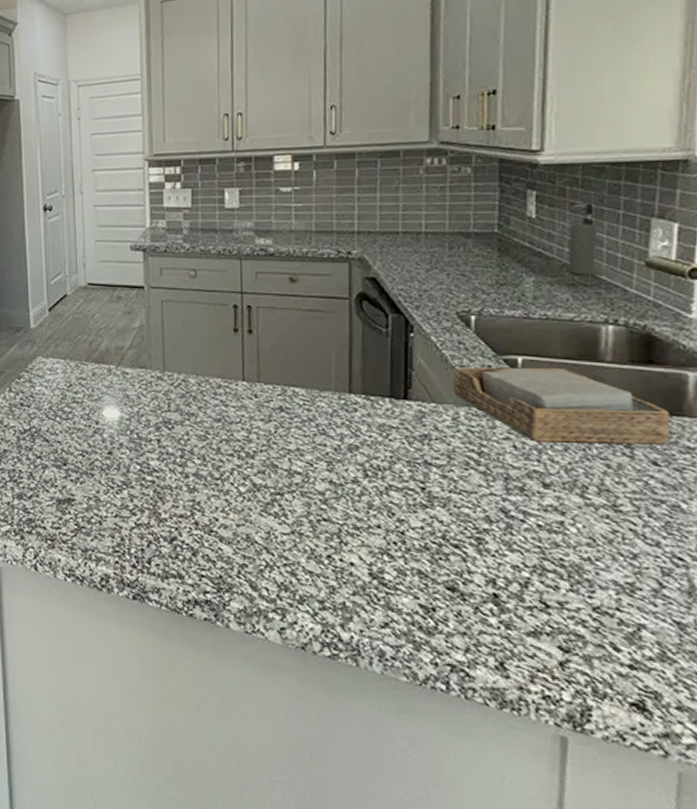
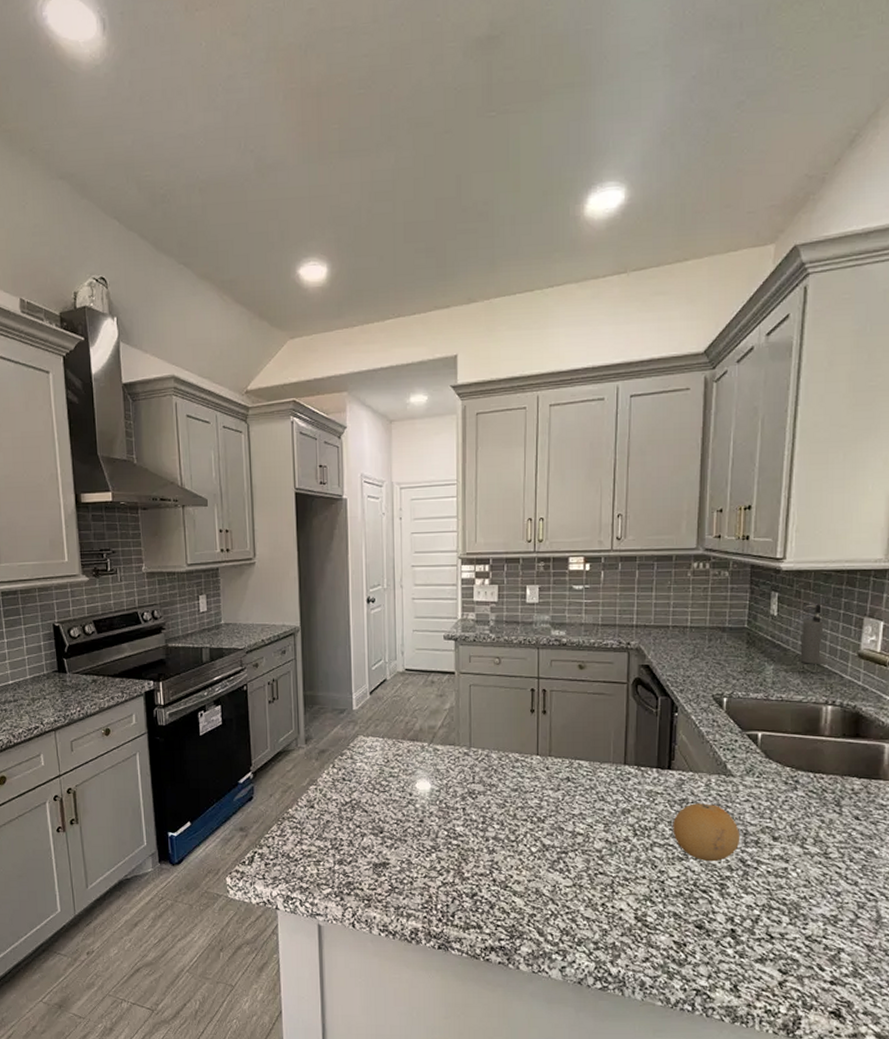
fruit: none [413,440,500,511] -> present [673,803,740,862]
napkin holder: present [452,367,671,446] -> none [706,741,870,804]

